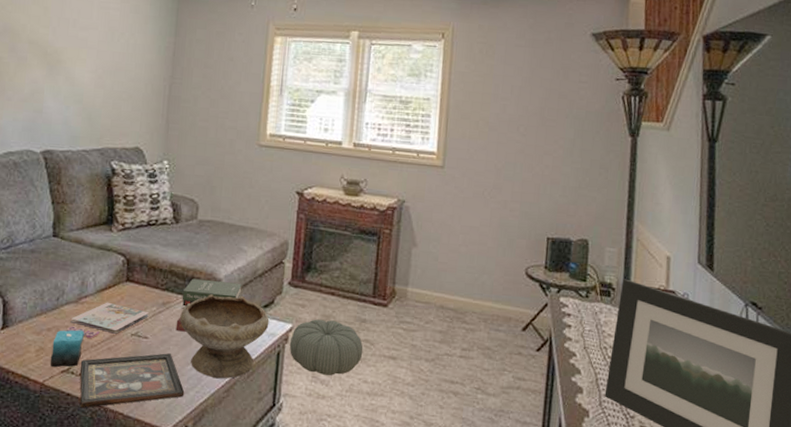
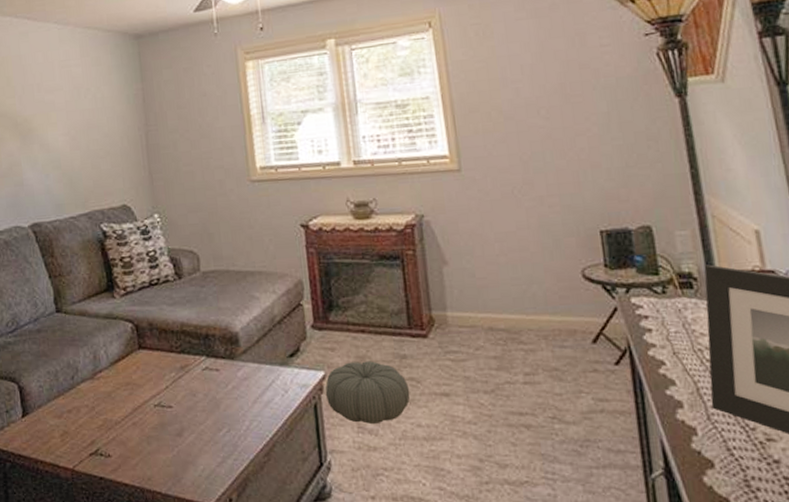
candle: present [50,329,85,367] -> none [75,407,108,450]
magazine: present [67,302,149,339] -> none [87,373,169,416]
decorative tray: present [79,353,185,408] -> none [107,421,222,492]
books: present [175,278,242,332] -> none [198,334,263,396]
bowl: present [180,294,270,379] -> none [201,347,299,443]

